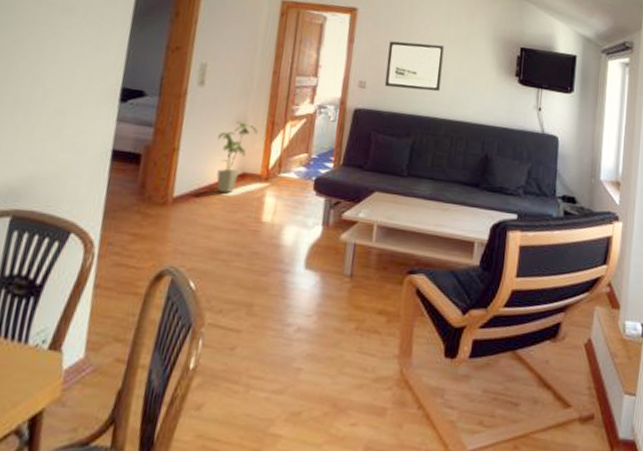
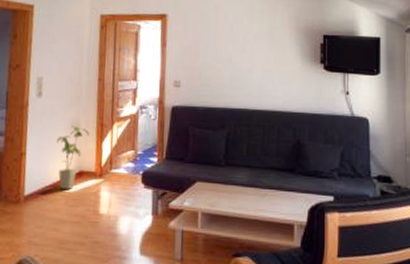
wall art: present [384,41,444,92] -> none [197,40,250,85]

